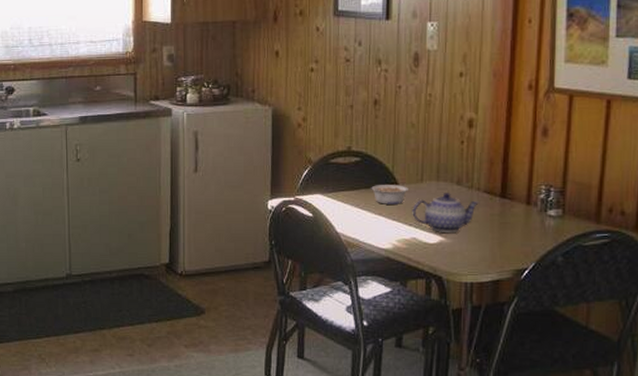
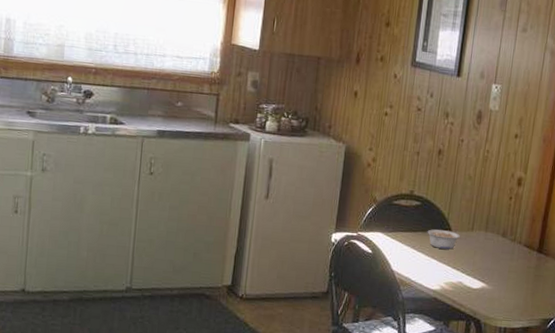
teapot: present [412,193,480,232] -> none [460,243,520,280]

